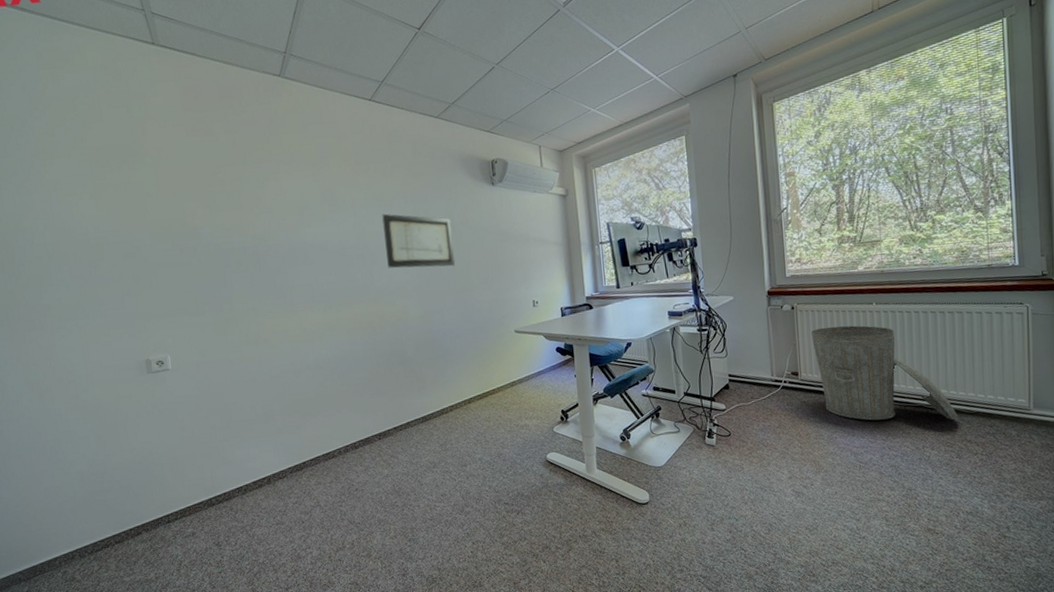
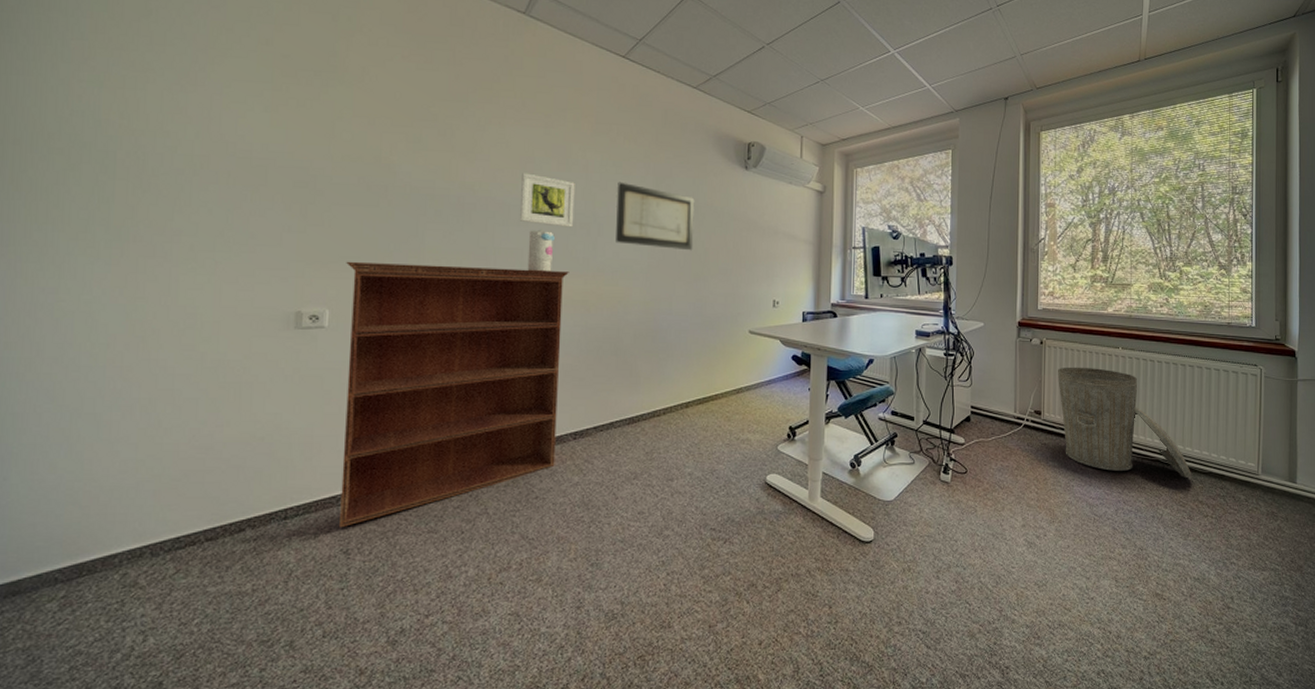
bookcase: none [175,299,367,526] -> present [340,261,569,528]
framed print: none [301,218,351,262] -> present [520,173,575,228]
decorative vase: none [314,265,339,302] -> present [527,229,555,272]

